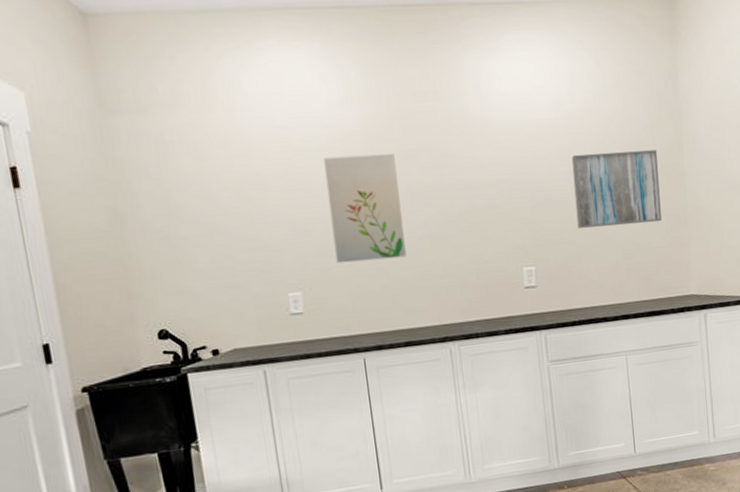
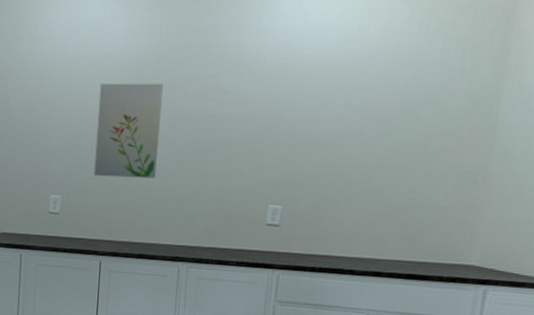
wall art: present [571,150,662,228] -> none [340,96,464,179]

